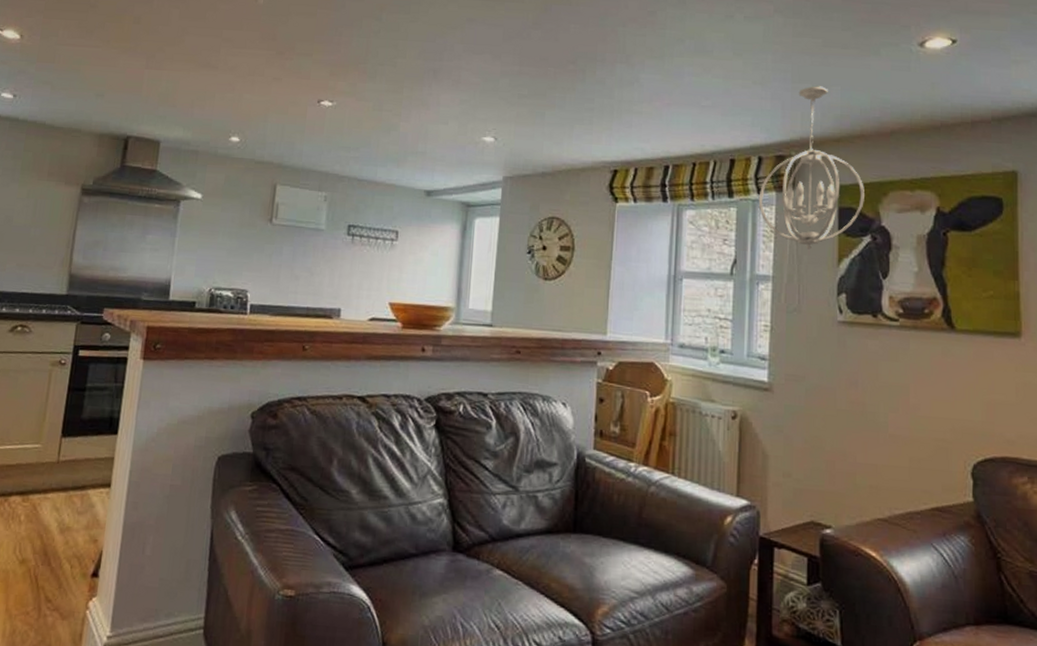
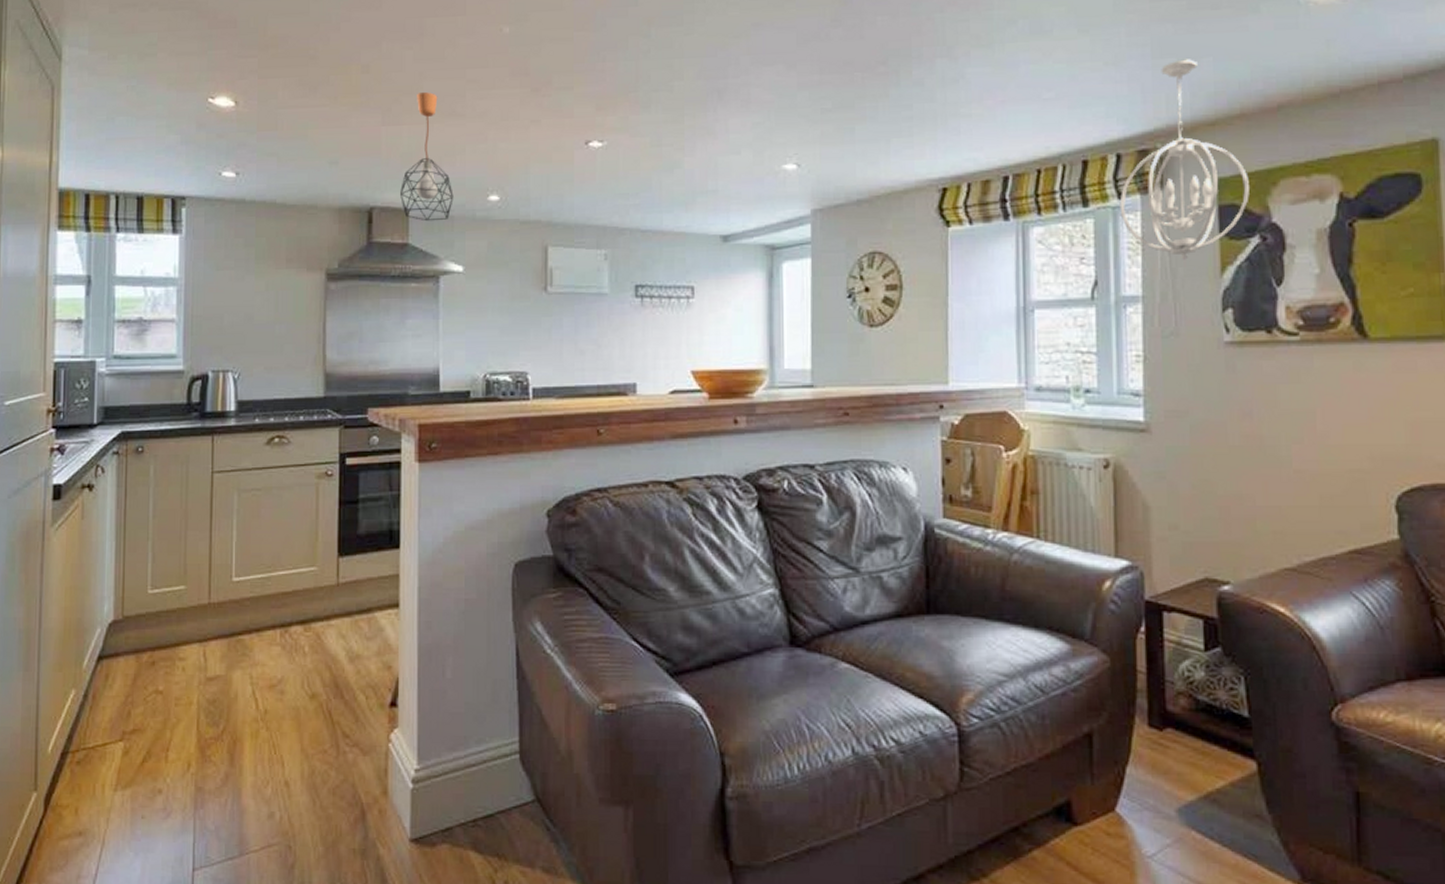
pendant light: none [154,44,201,154] -> present [400,91,454,222]

